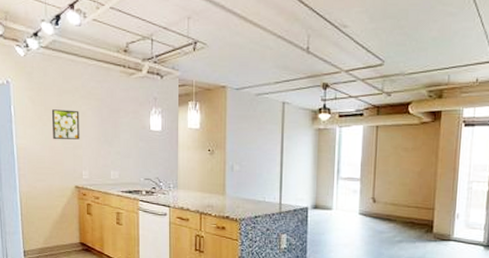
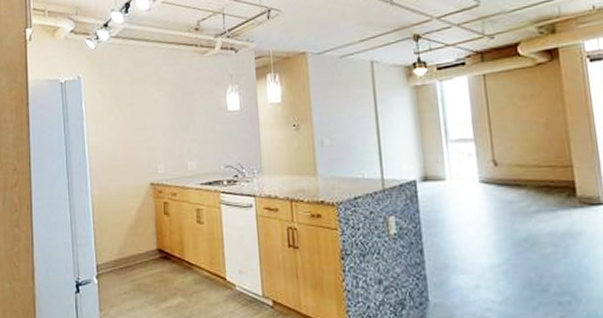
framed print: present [51,109,80,140] -> none [123,98,153,134]

